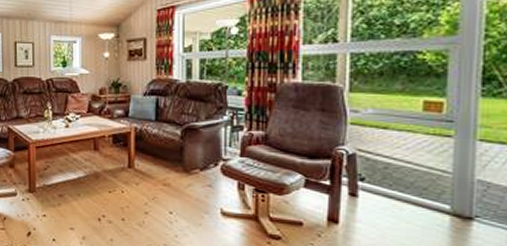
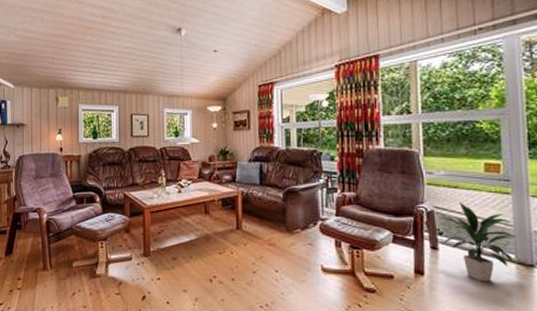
indoor plant: none [362,144,454,234] -> present [439,201,516,282]

